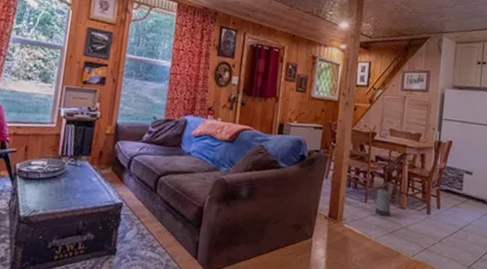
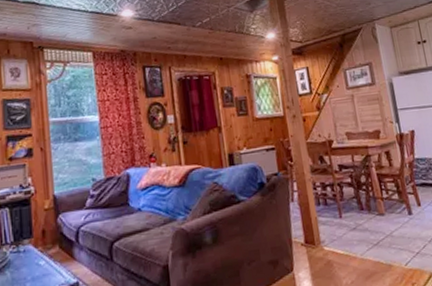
watering can: present [371,181,401,218] -> none [341,189,376,229]

